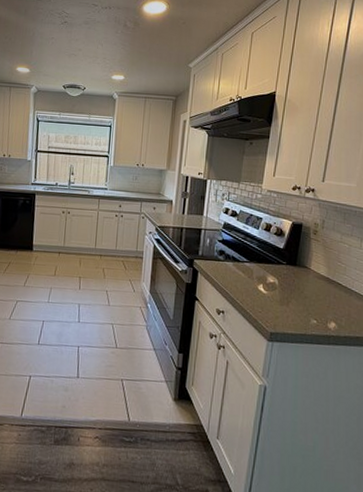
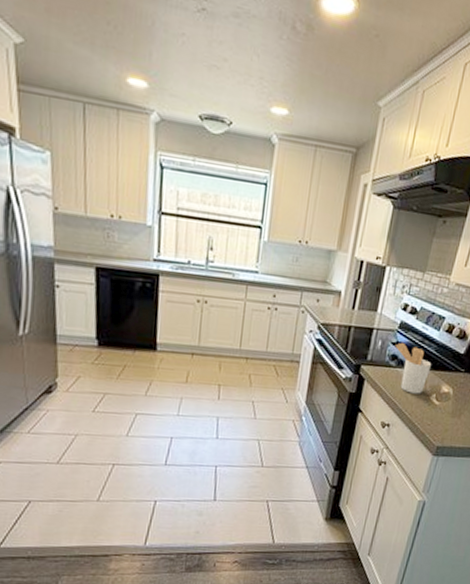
utensil holder: none [221,239,256,284] -> present [395,342,432,394]

